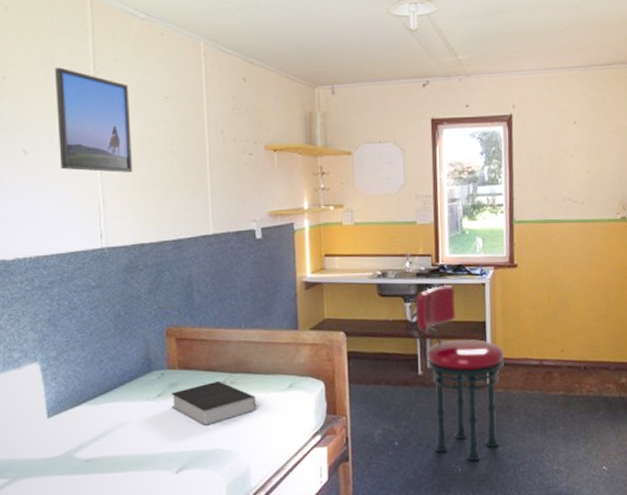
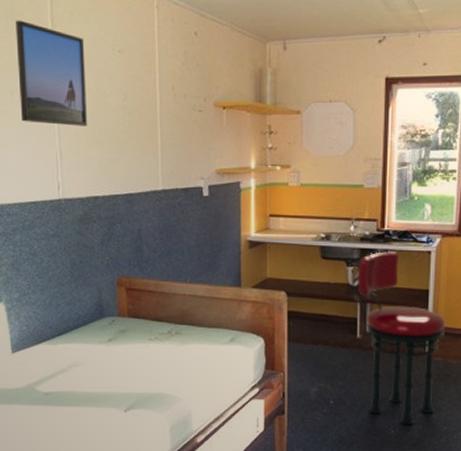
book: present [170,380,256,426] -> none [120,330,199,371]

